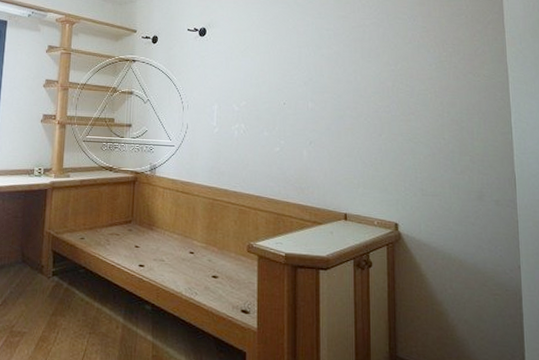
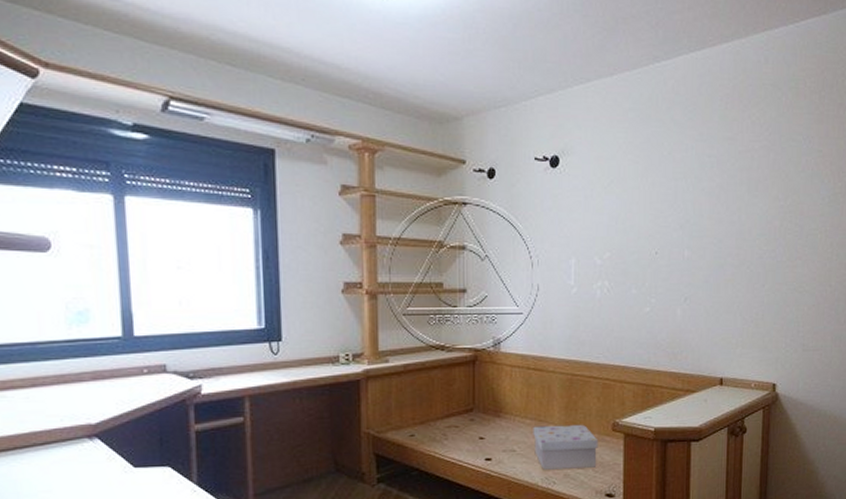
decorative box: none [179,241,235,284] -> present [533,424,599,471]

